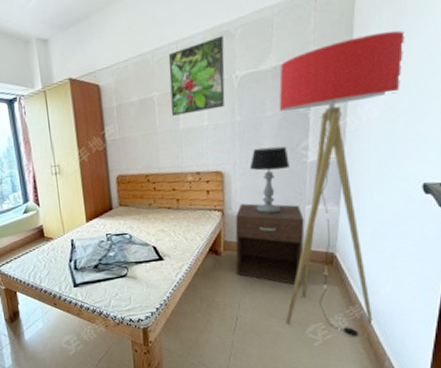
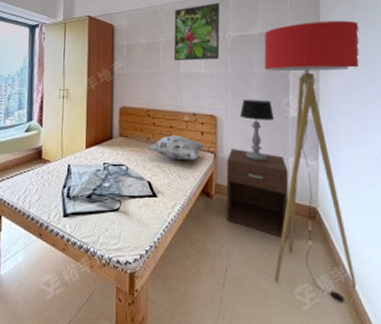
decorative pillow: none [149,197,213,222] -> present [147,135,206,160]

